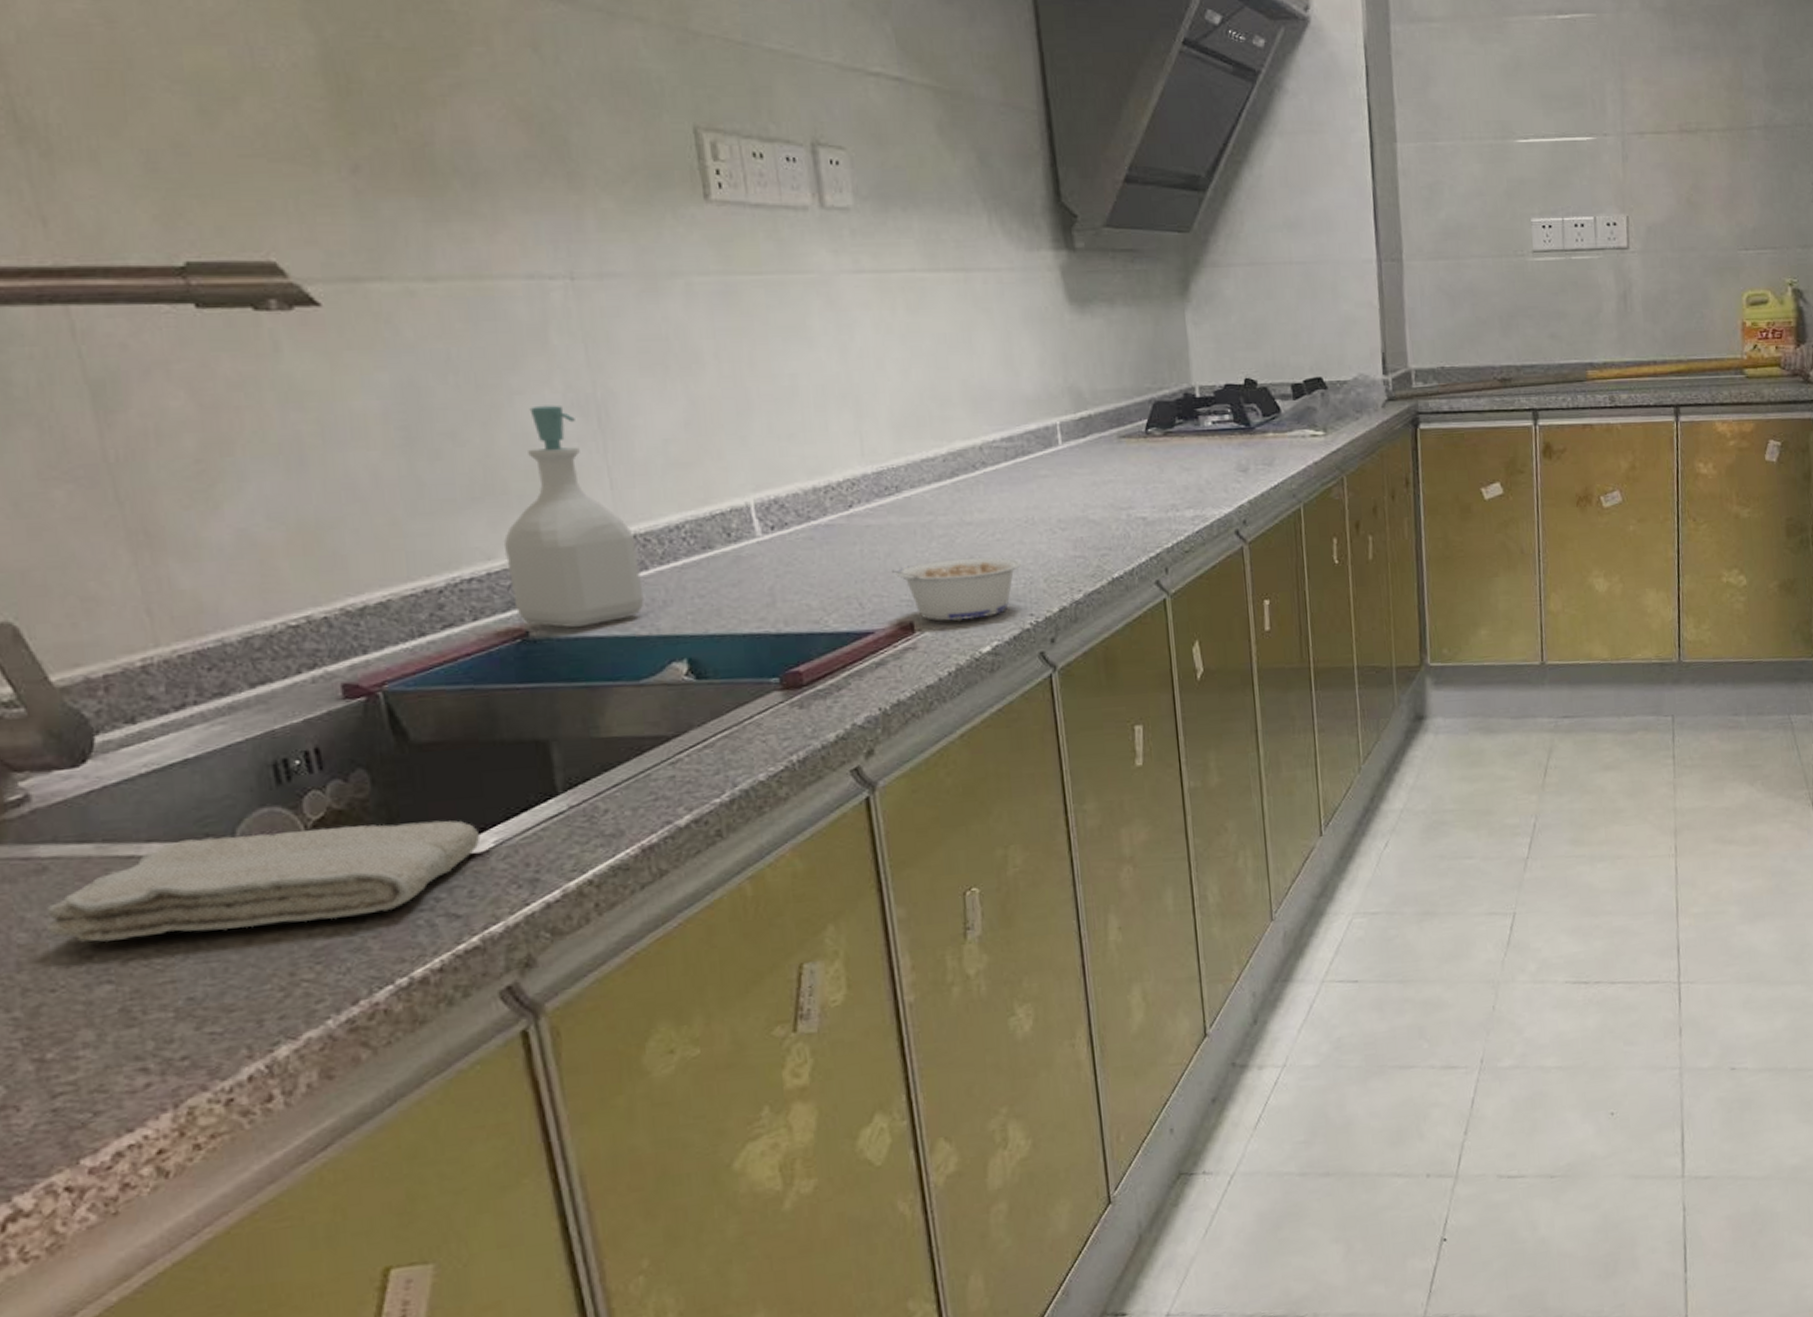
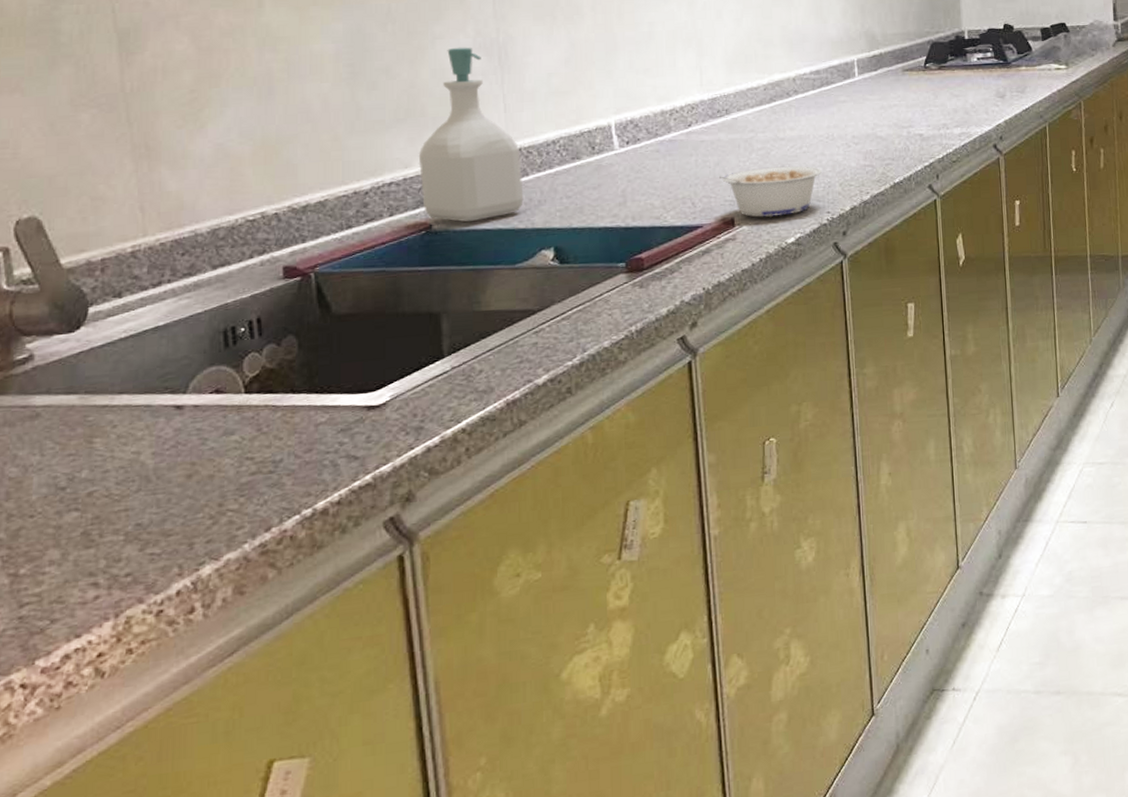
washcloth: present [46,820,481,942] -> none [34,378,380,476]

